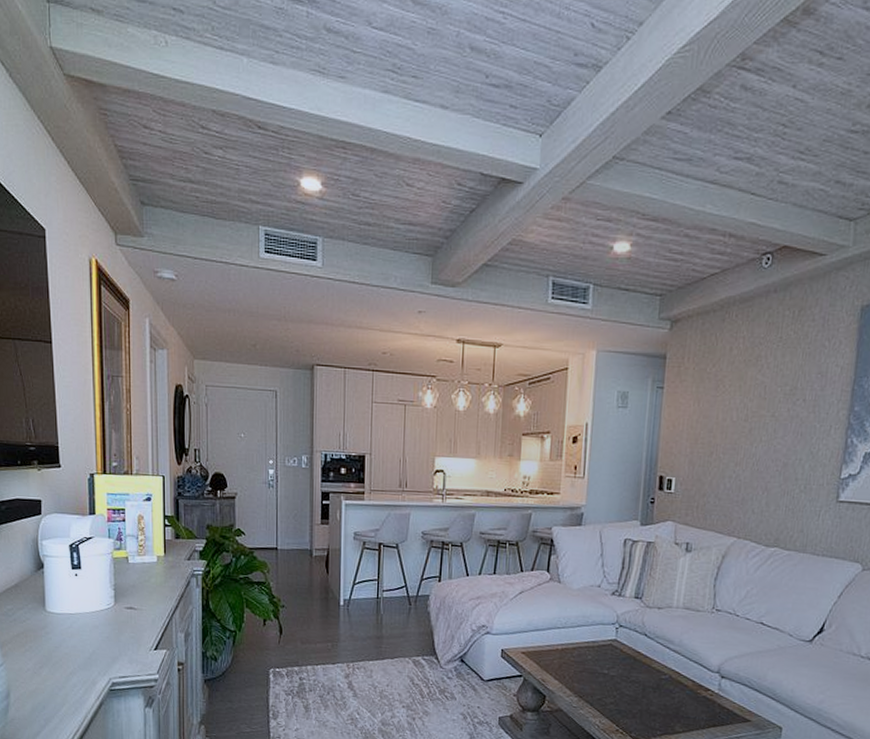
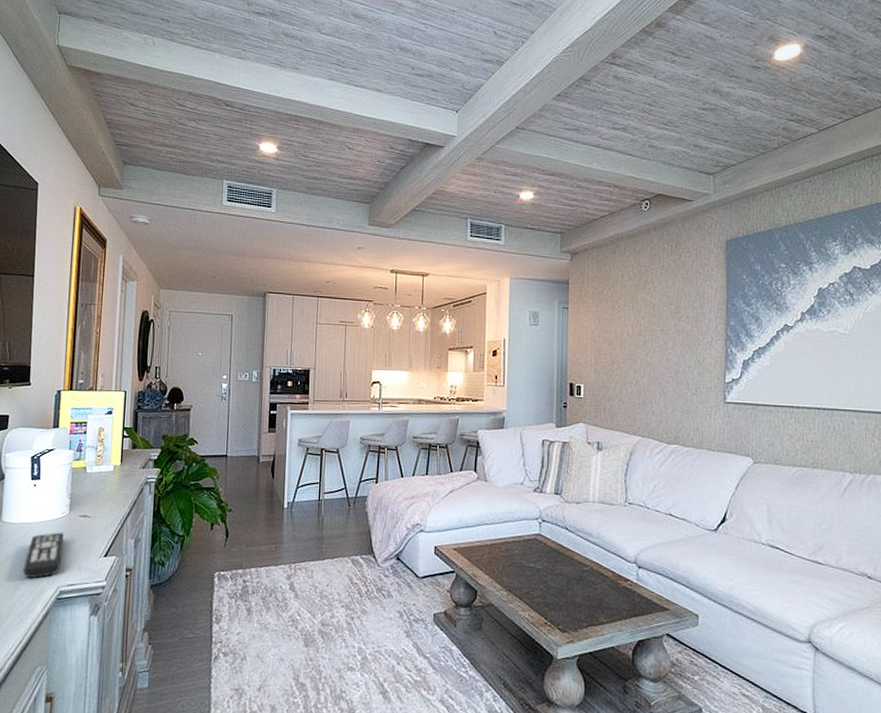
remote control: none [72,624,112,669] -> present [23,532,65,578]

